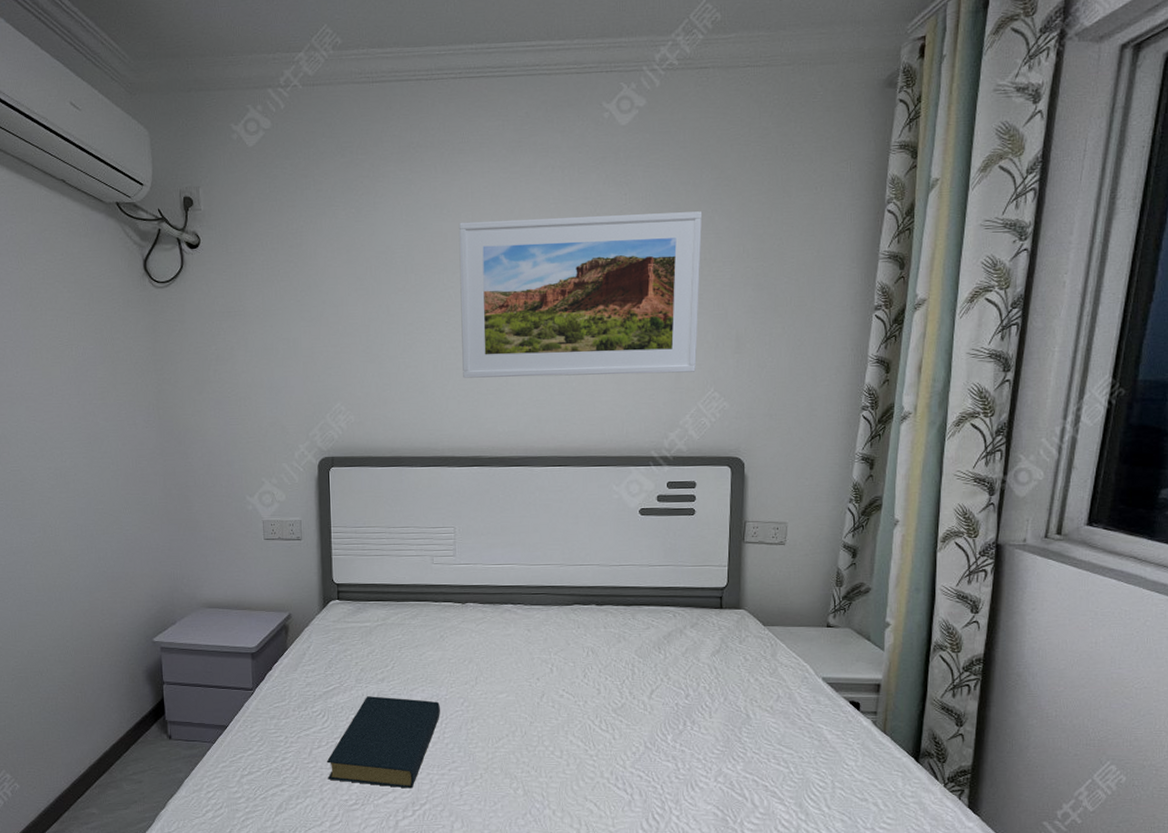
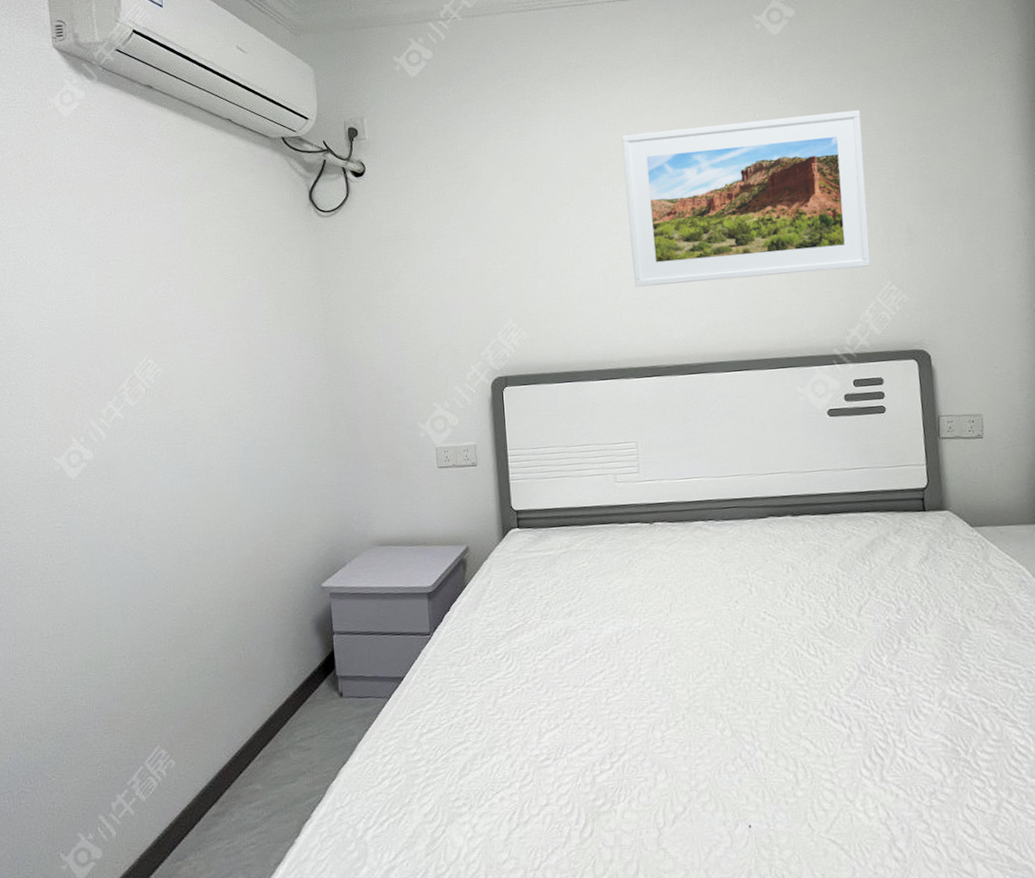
hardback book: present [326,696,441,789] -> none [513,632,635,737]

